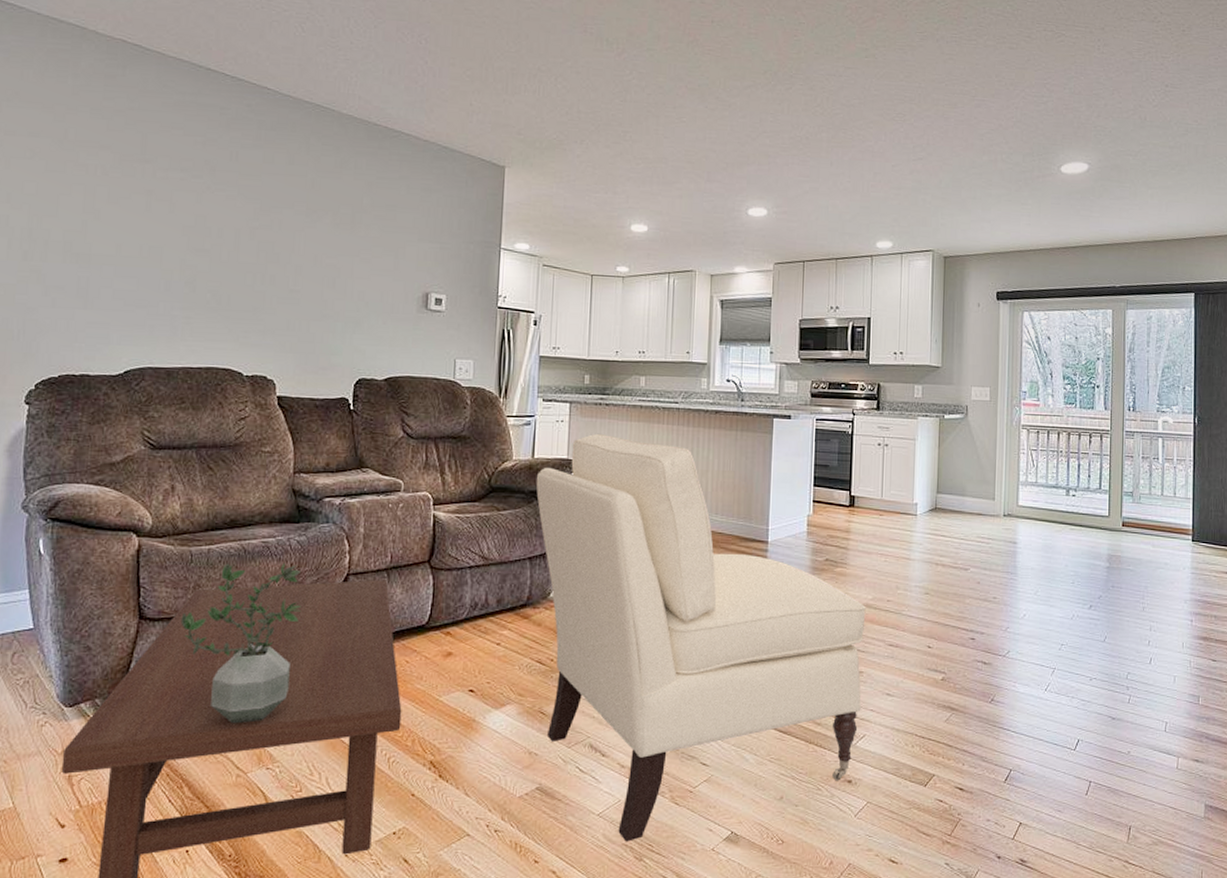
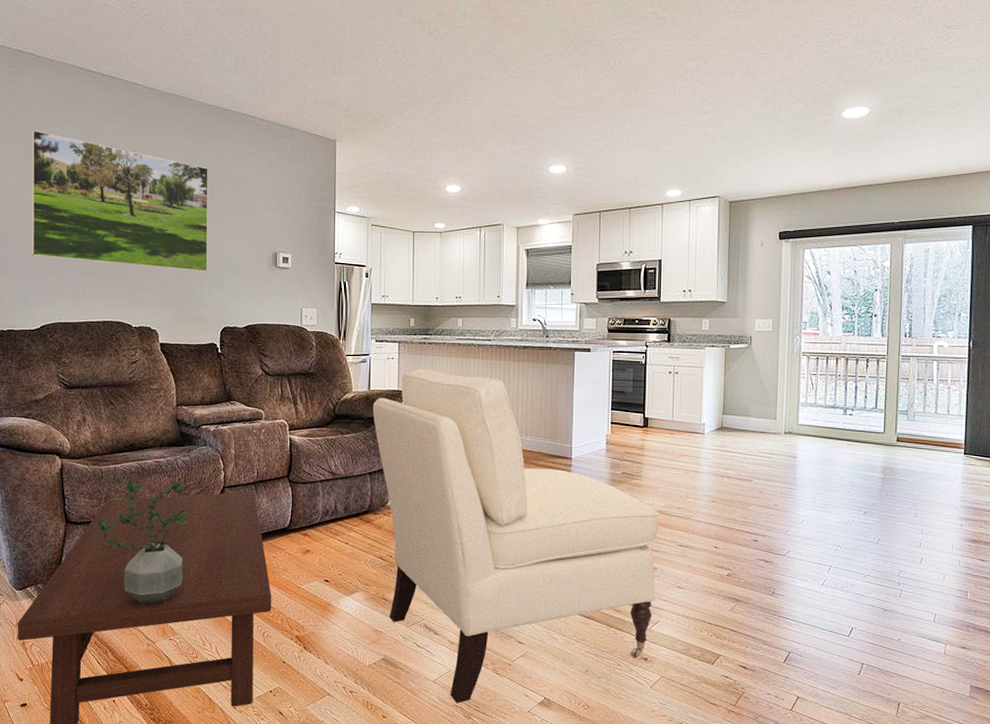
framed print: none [117,134,350,313] -> present [30,130,208,272]

